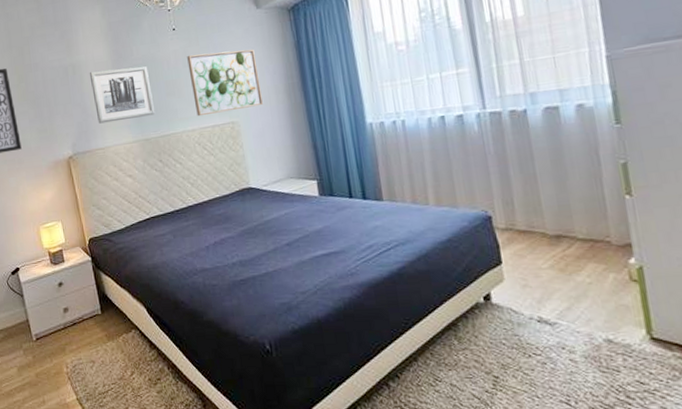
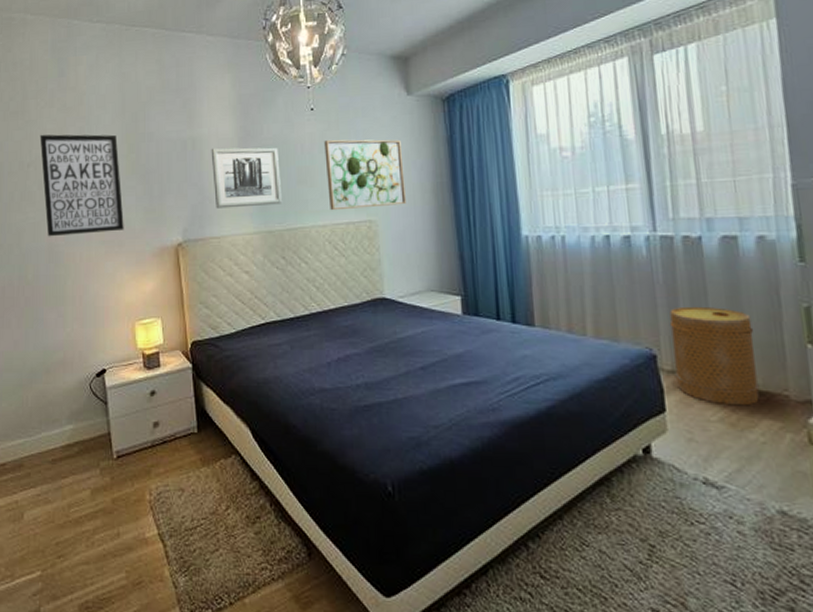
basket: none [501,170,585,254] -> present [669,306,760,406]

